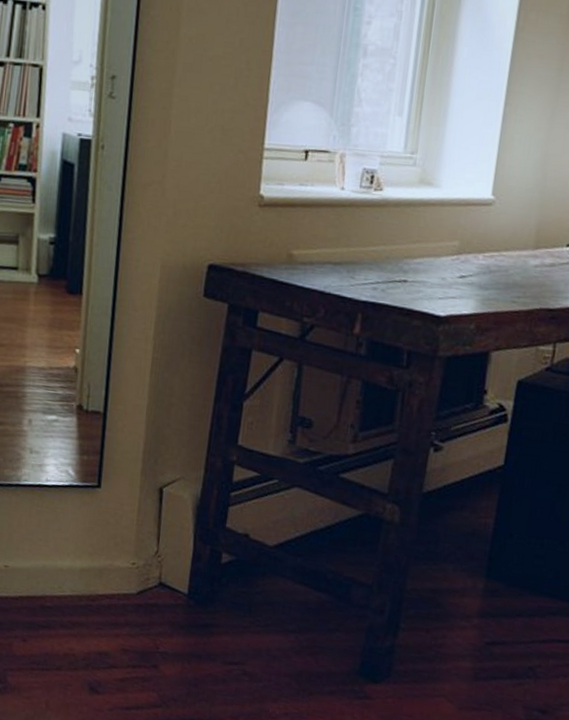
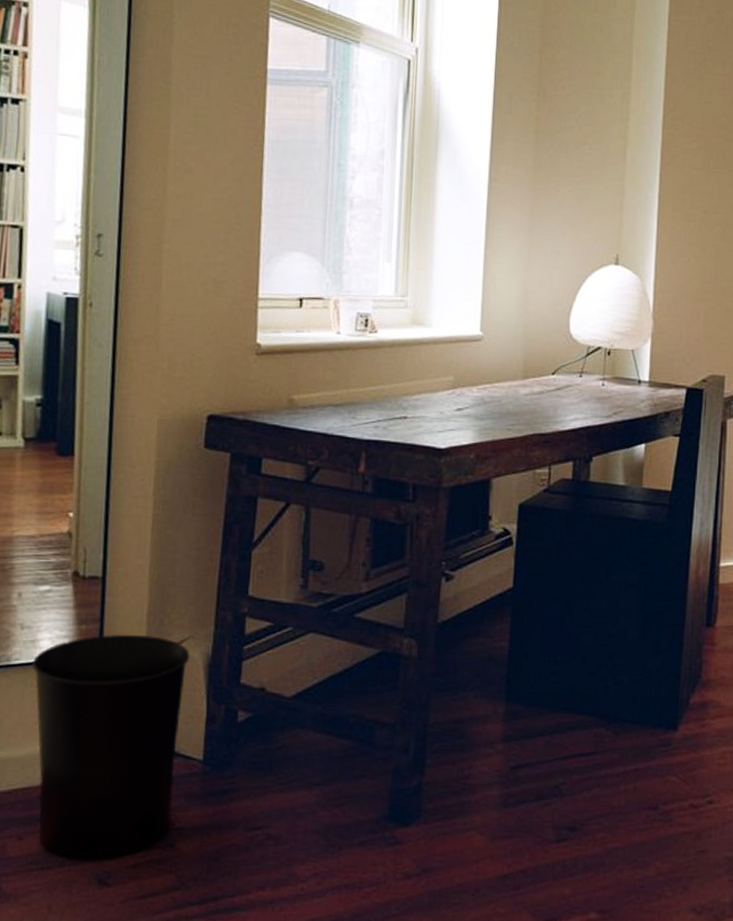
waste bin: none [38,466,181,669] -> present [32,634,190,859]

